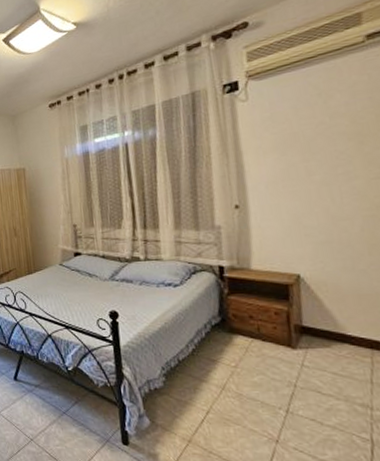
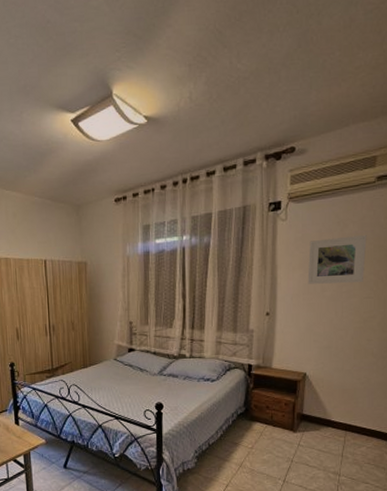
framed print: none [282,103,368,169] -> present [307,234,367,284]

